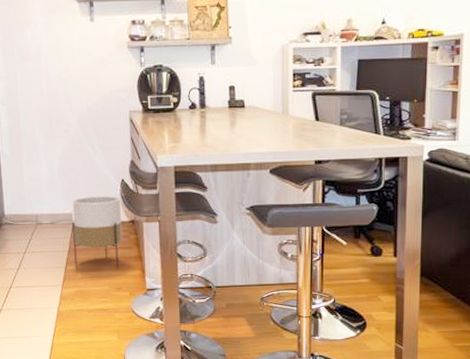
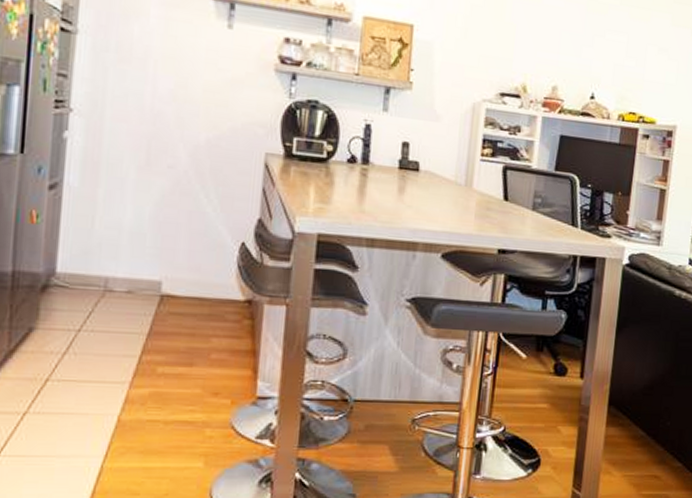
planter: present [72,196,123,268] -> none [155,260,236,364]

